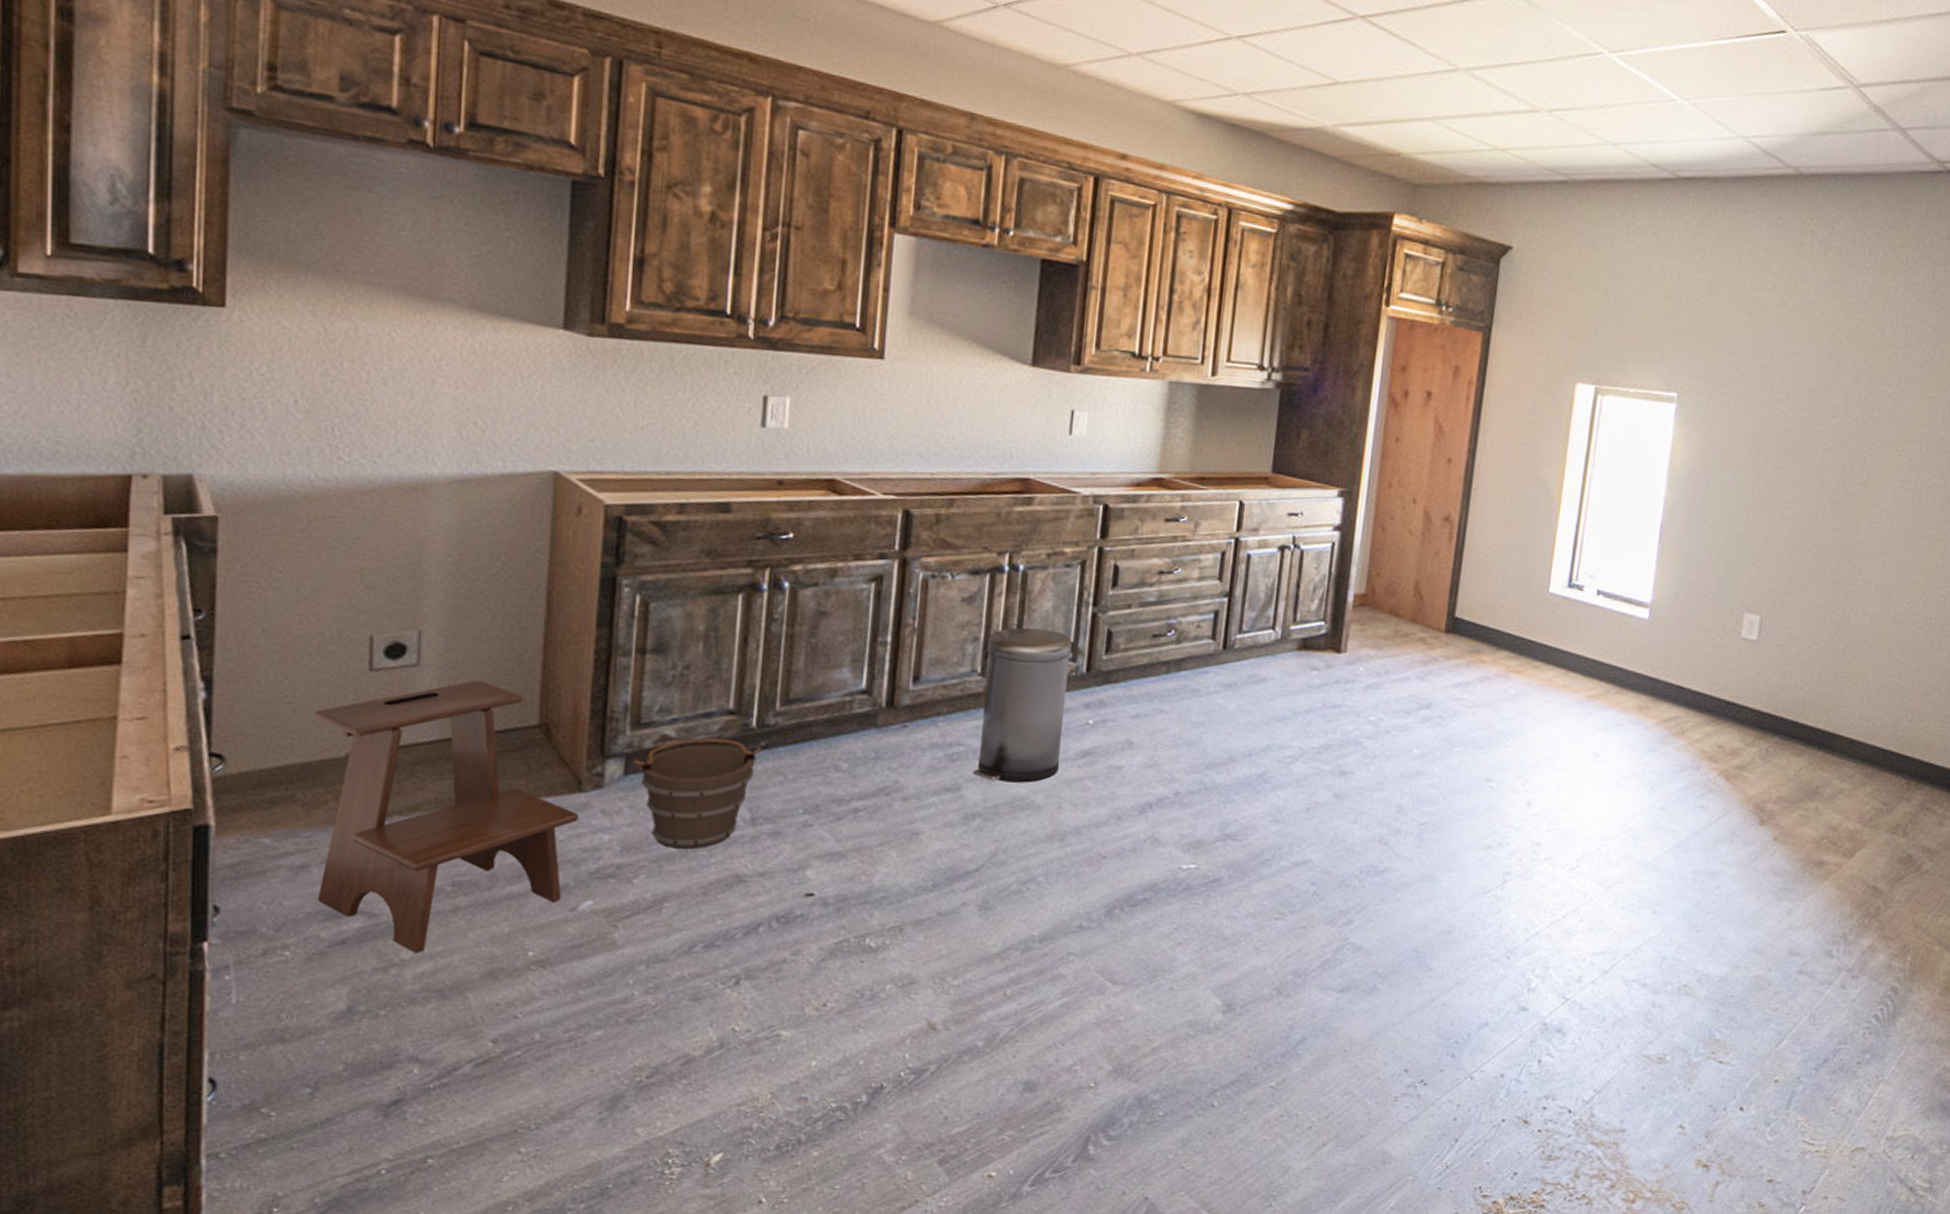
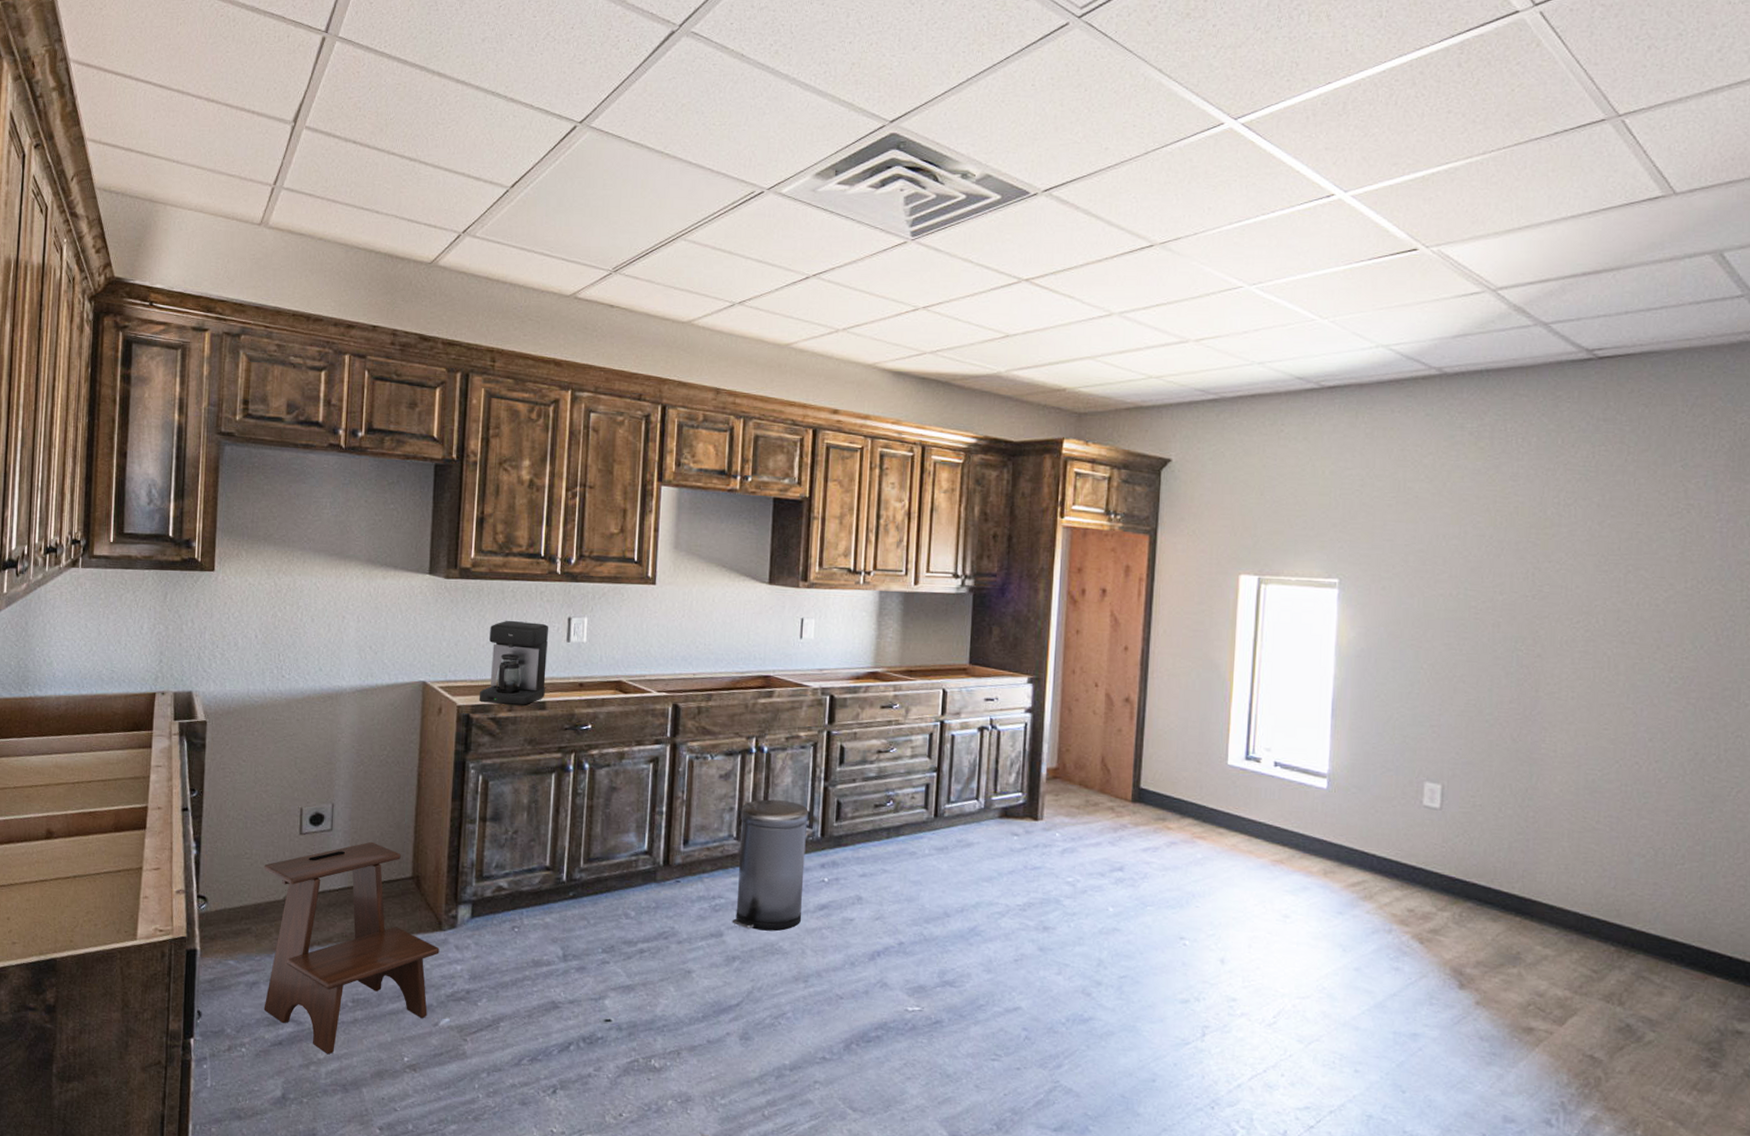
bucket: present [633,738,761,849] -> none [477,889,570,979]
coffee maker: none [637,395,736,508] -> present [480,620,548,707]

